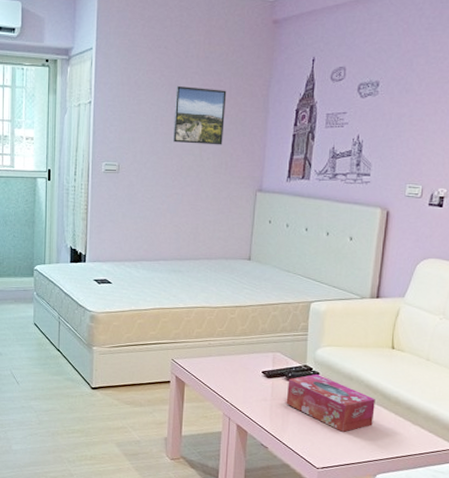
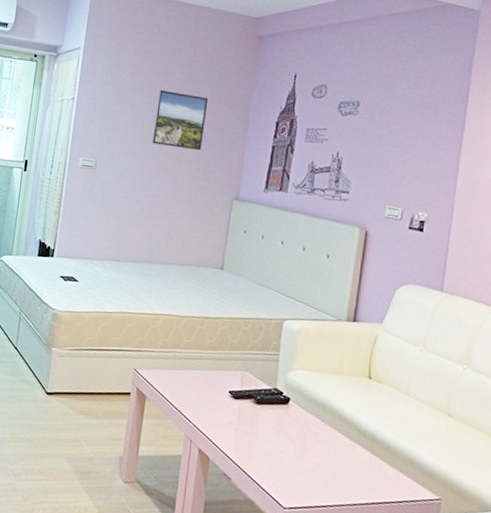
tissue box: present [286,373,375,432] -> none [253,399,350,469]

